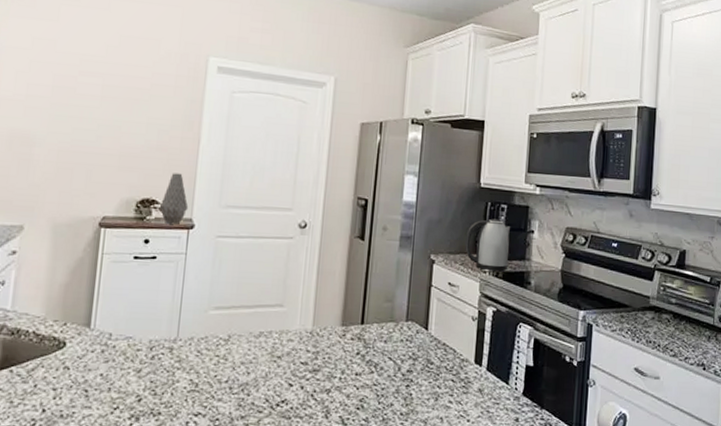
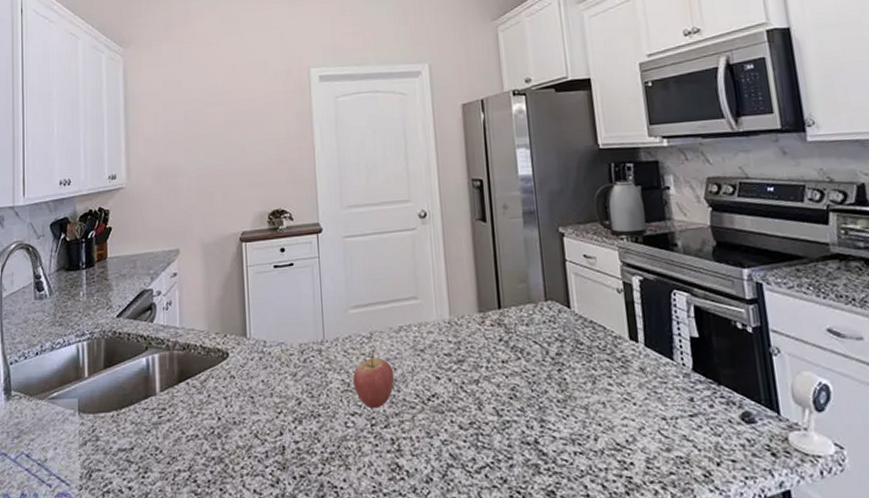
vase: present [160,173,189,224] -> none [289,181,314,231]
fruit: none [202,353,247,411] -> present [353,350,395,409]

